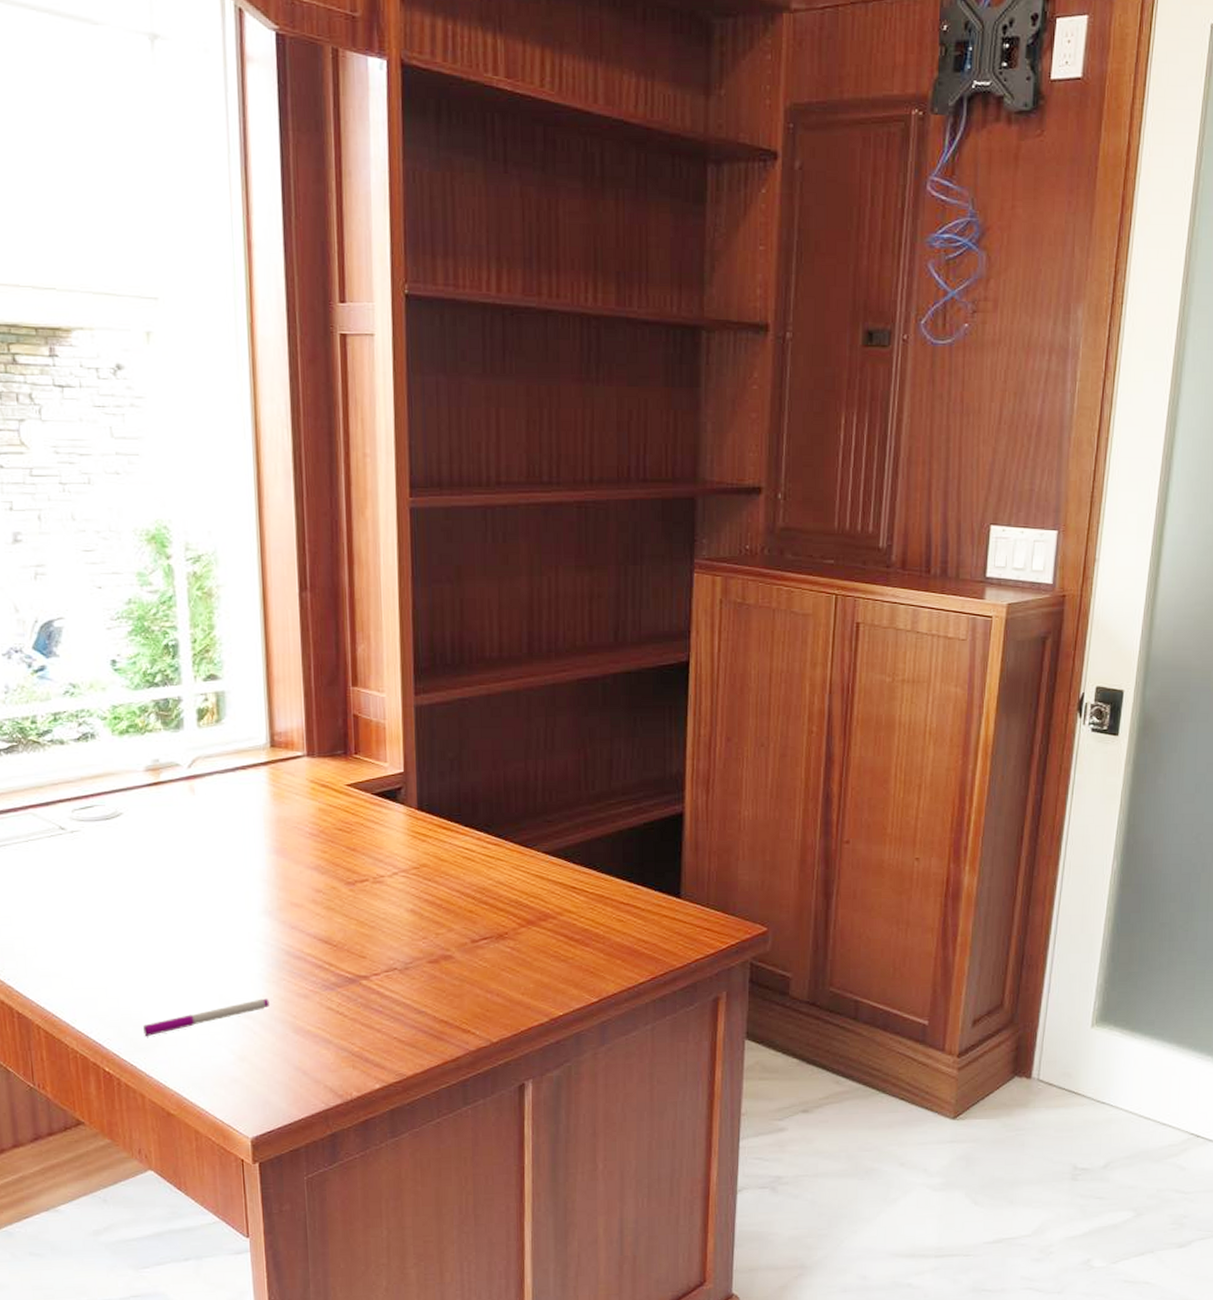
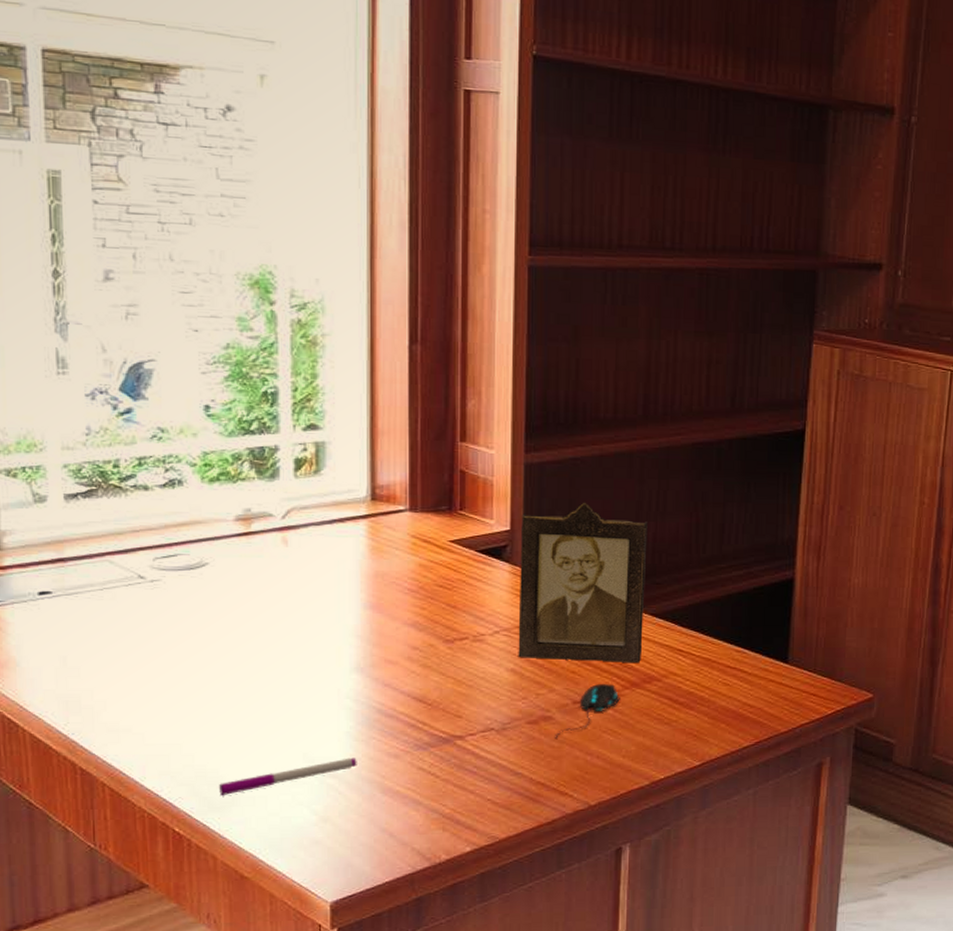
photo frame: none [414,742,537,901] -> present [518,502,648,662]
mouse: none [455,921,517,977] -> present [555,683,620,739]

